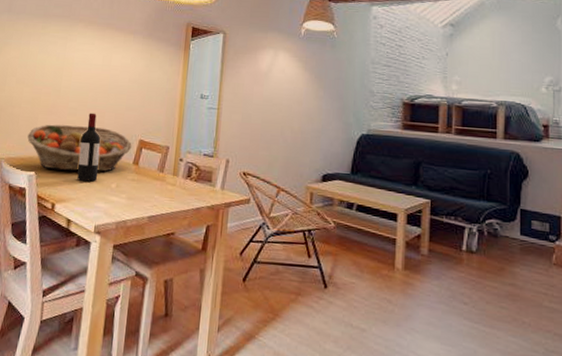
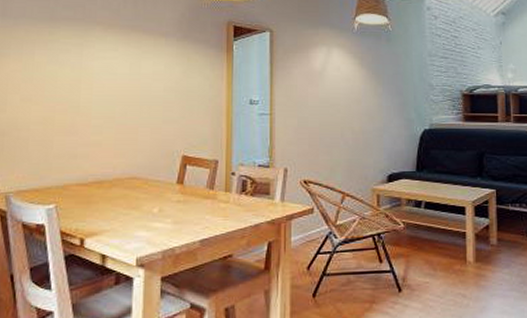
fruit basket: present [27,124,132,172] -> none [41,146,174,200]
wine bottle: present [77,112,101,182] -> none [109,129,136,209]

